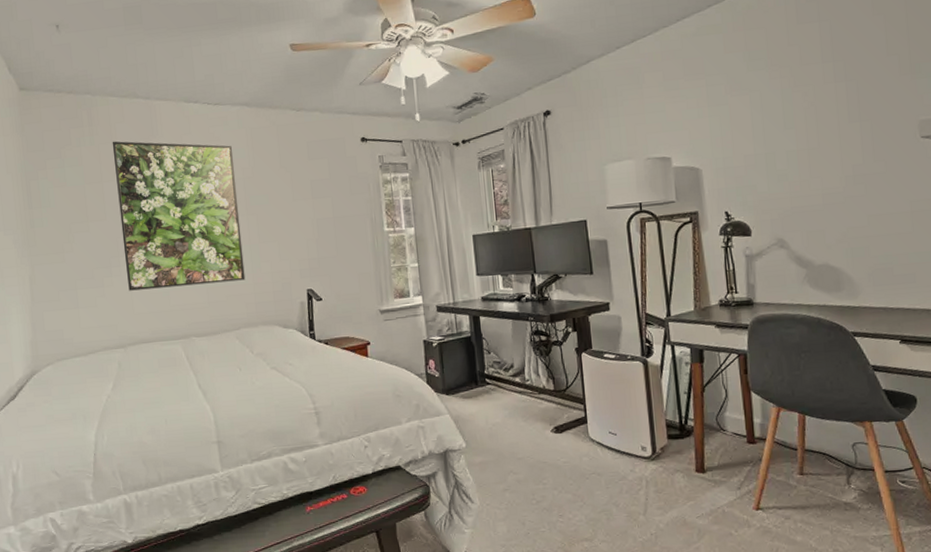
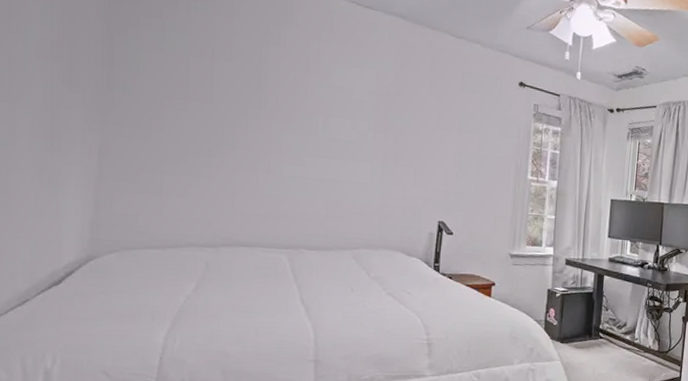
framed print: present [112,141,246,291] -> none [230,16,379,200]

